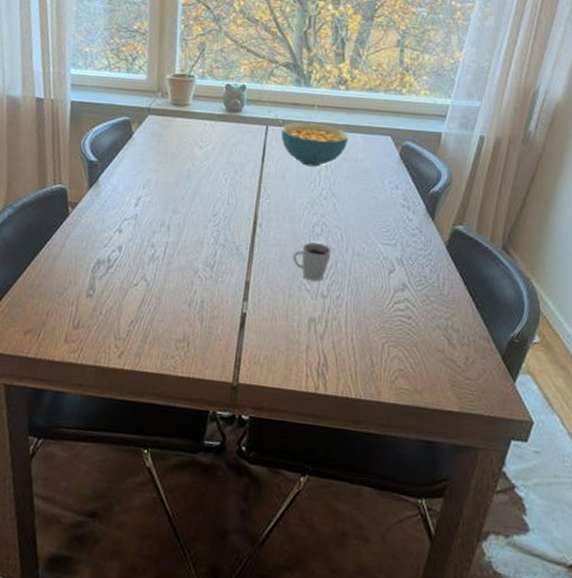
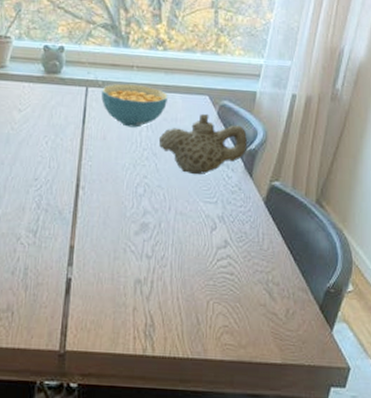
cup: present [293,240,331,281] -> none [117,201,155,242]
teapot: none [338,154,430,216] -> present [158,113,247,175]

